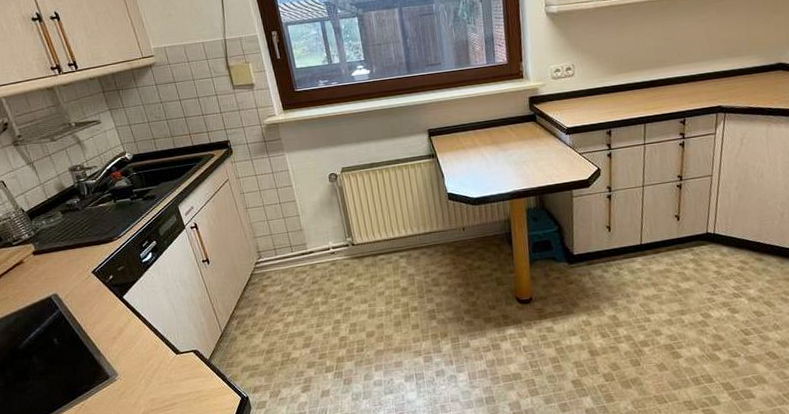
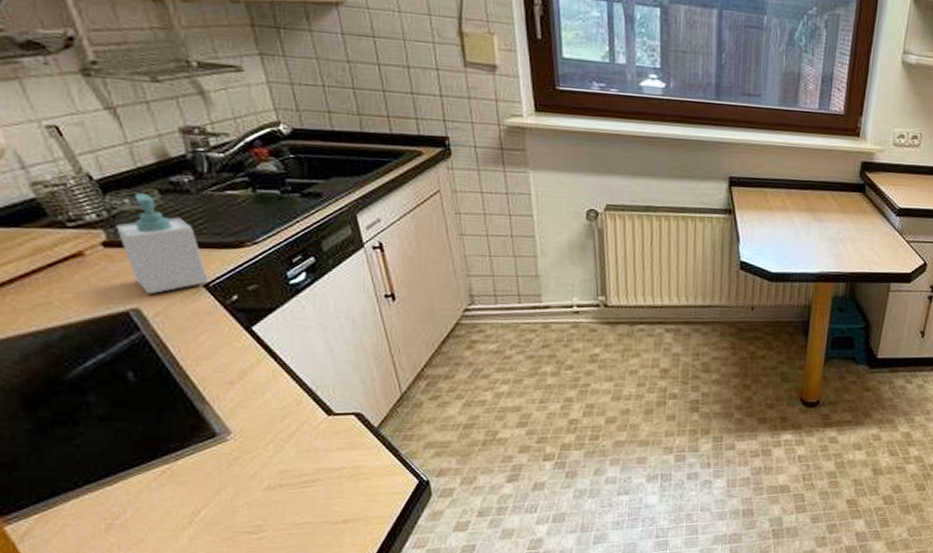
soap bottle: none [39,215,95,283] -> present [116,192,208,295]

